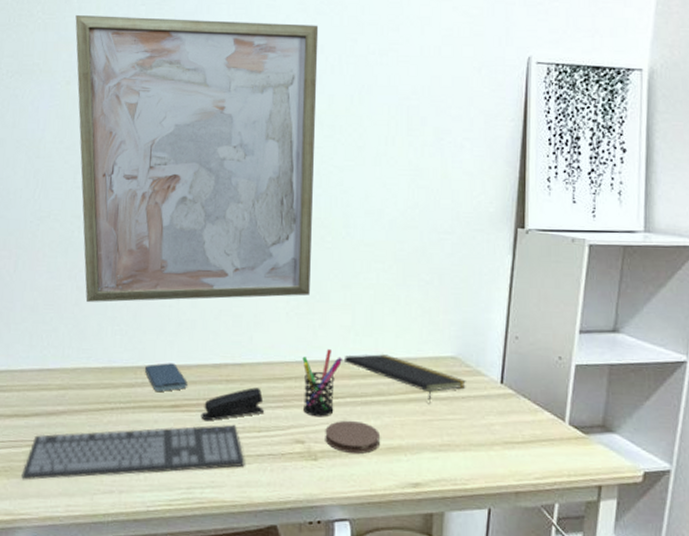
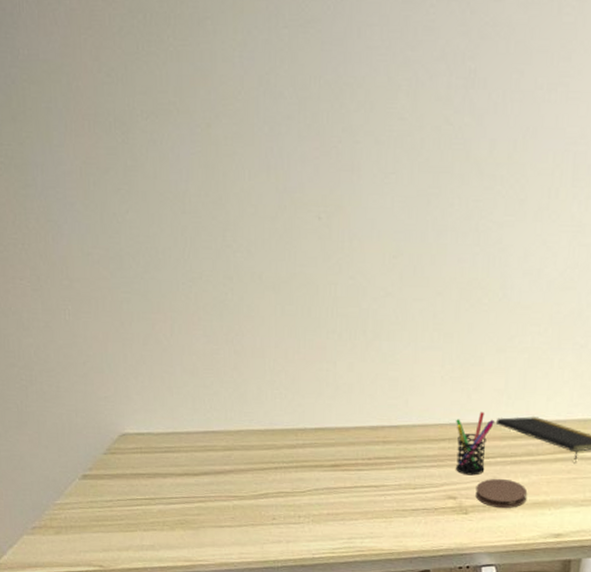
keyboard: present [21,424,245,480] -> none [196,482,401,532]
wall art: present [75,14,319,302] -> none [211,40,482,367]
smartphone: present [144,363,188,392] -> none [304,425,346,452]
stapler: present [201,387,264,421] -> none [359,448,419,479]

